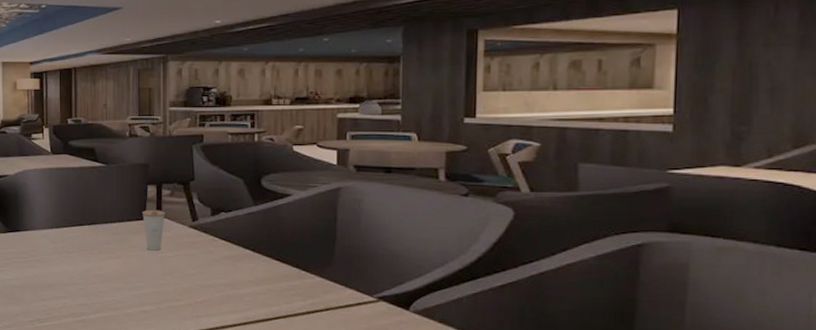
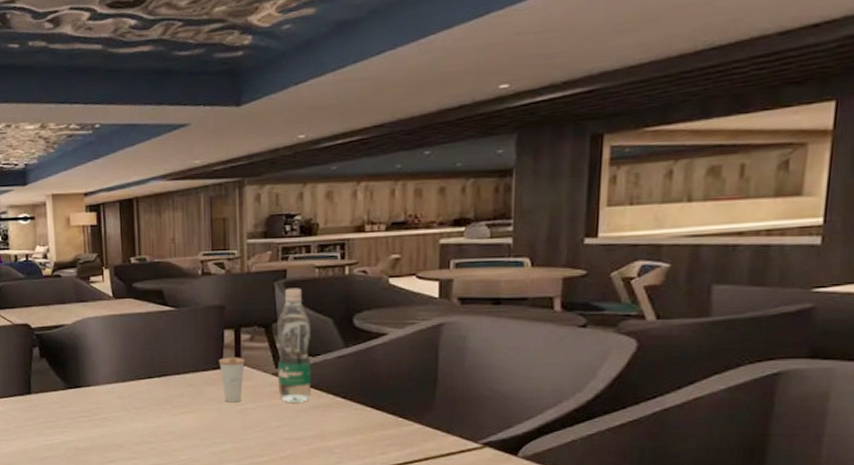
bottle: none [193,151,225,253] -> present [277,288,312,402]

